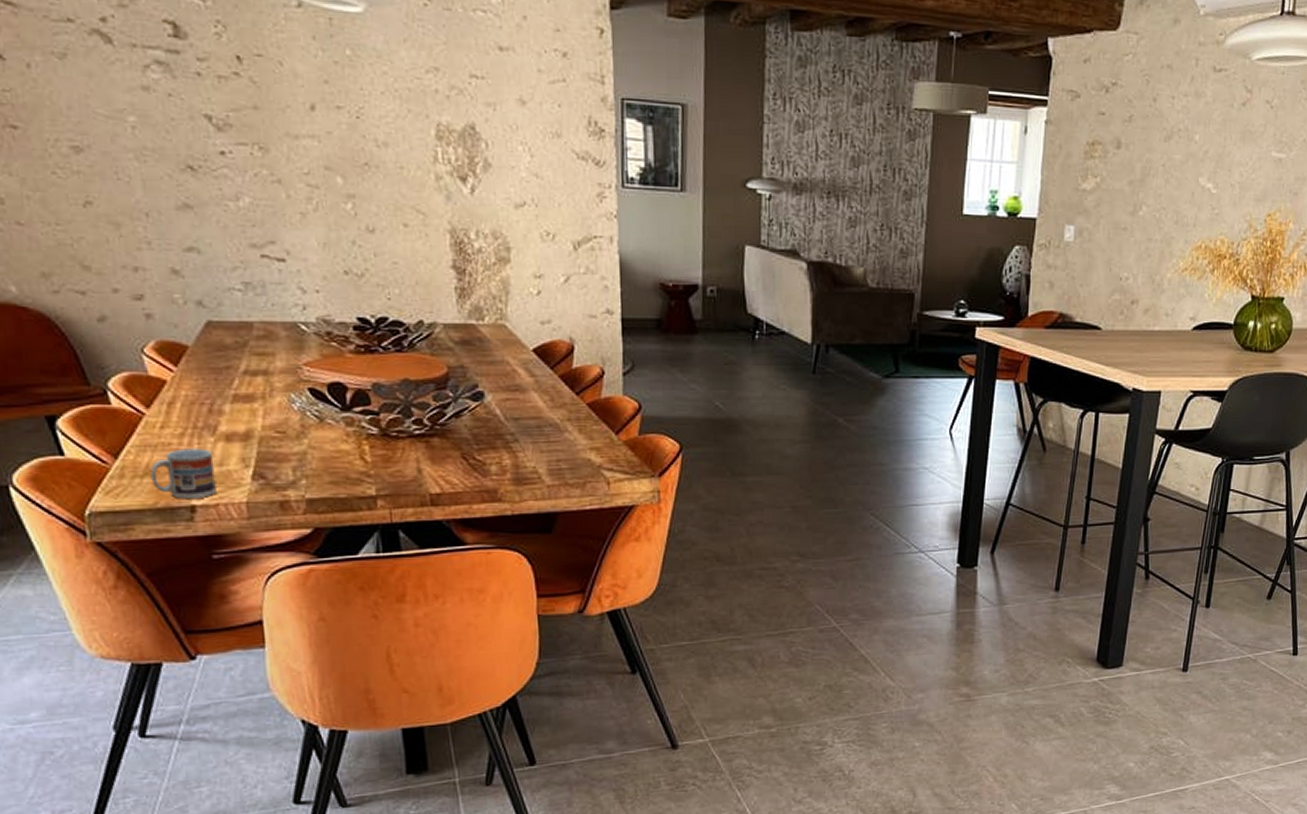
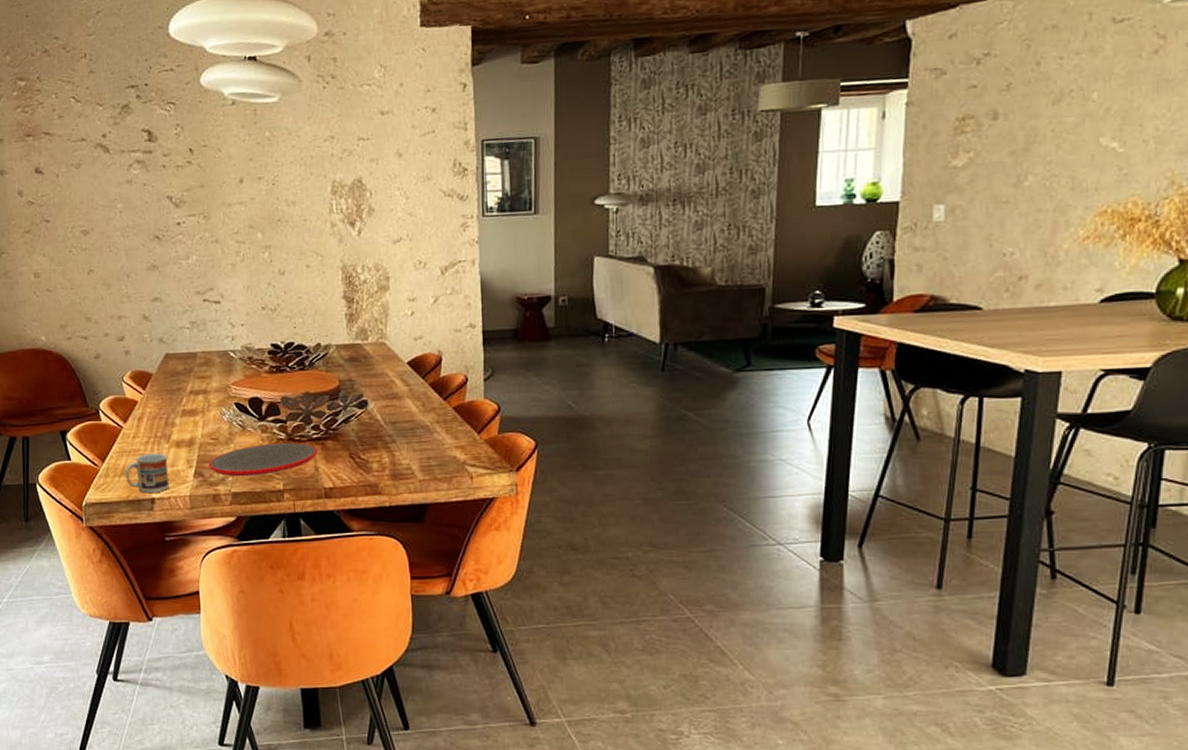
plate: none [272,438,421,480] -> present [208,442,318,477]

